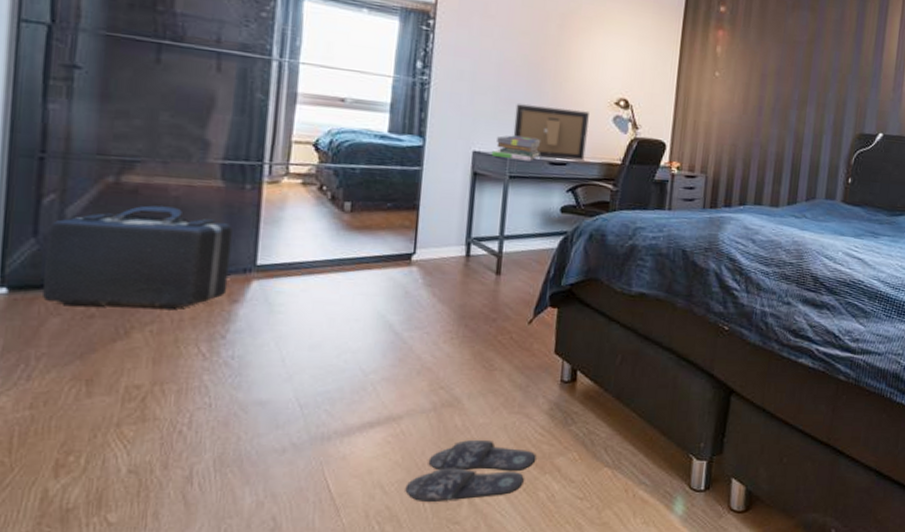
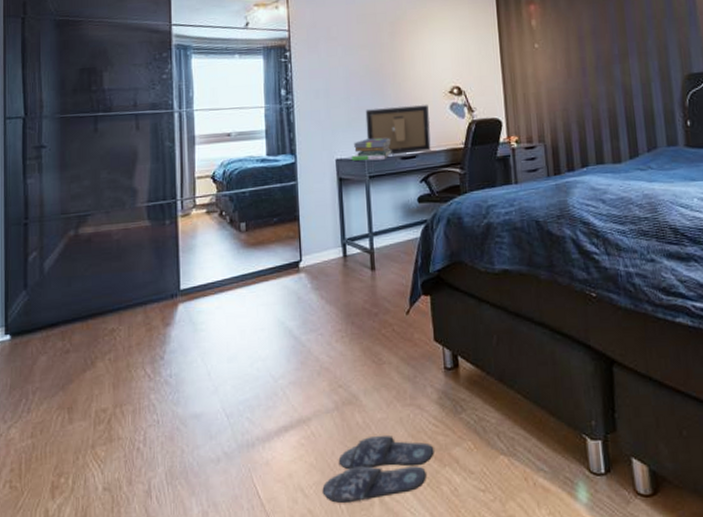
suitcase: present [41,205,233,310] -> none [32,249,161,344]

